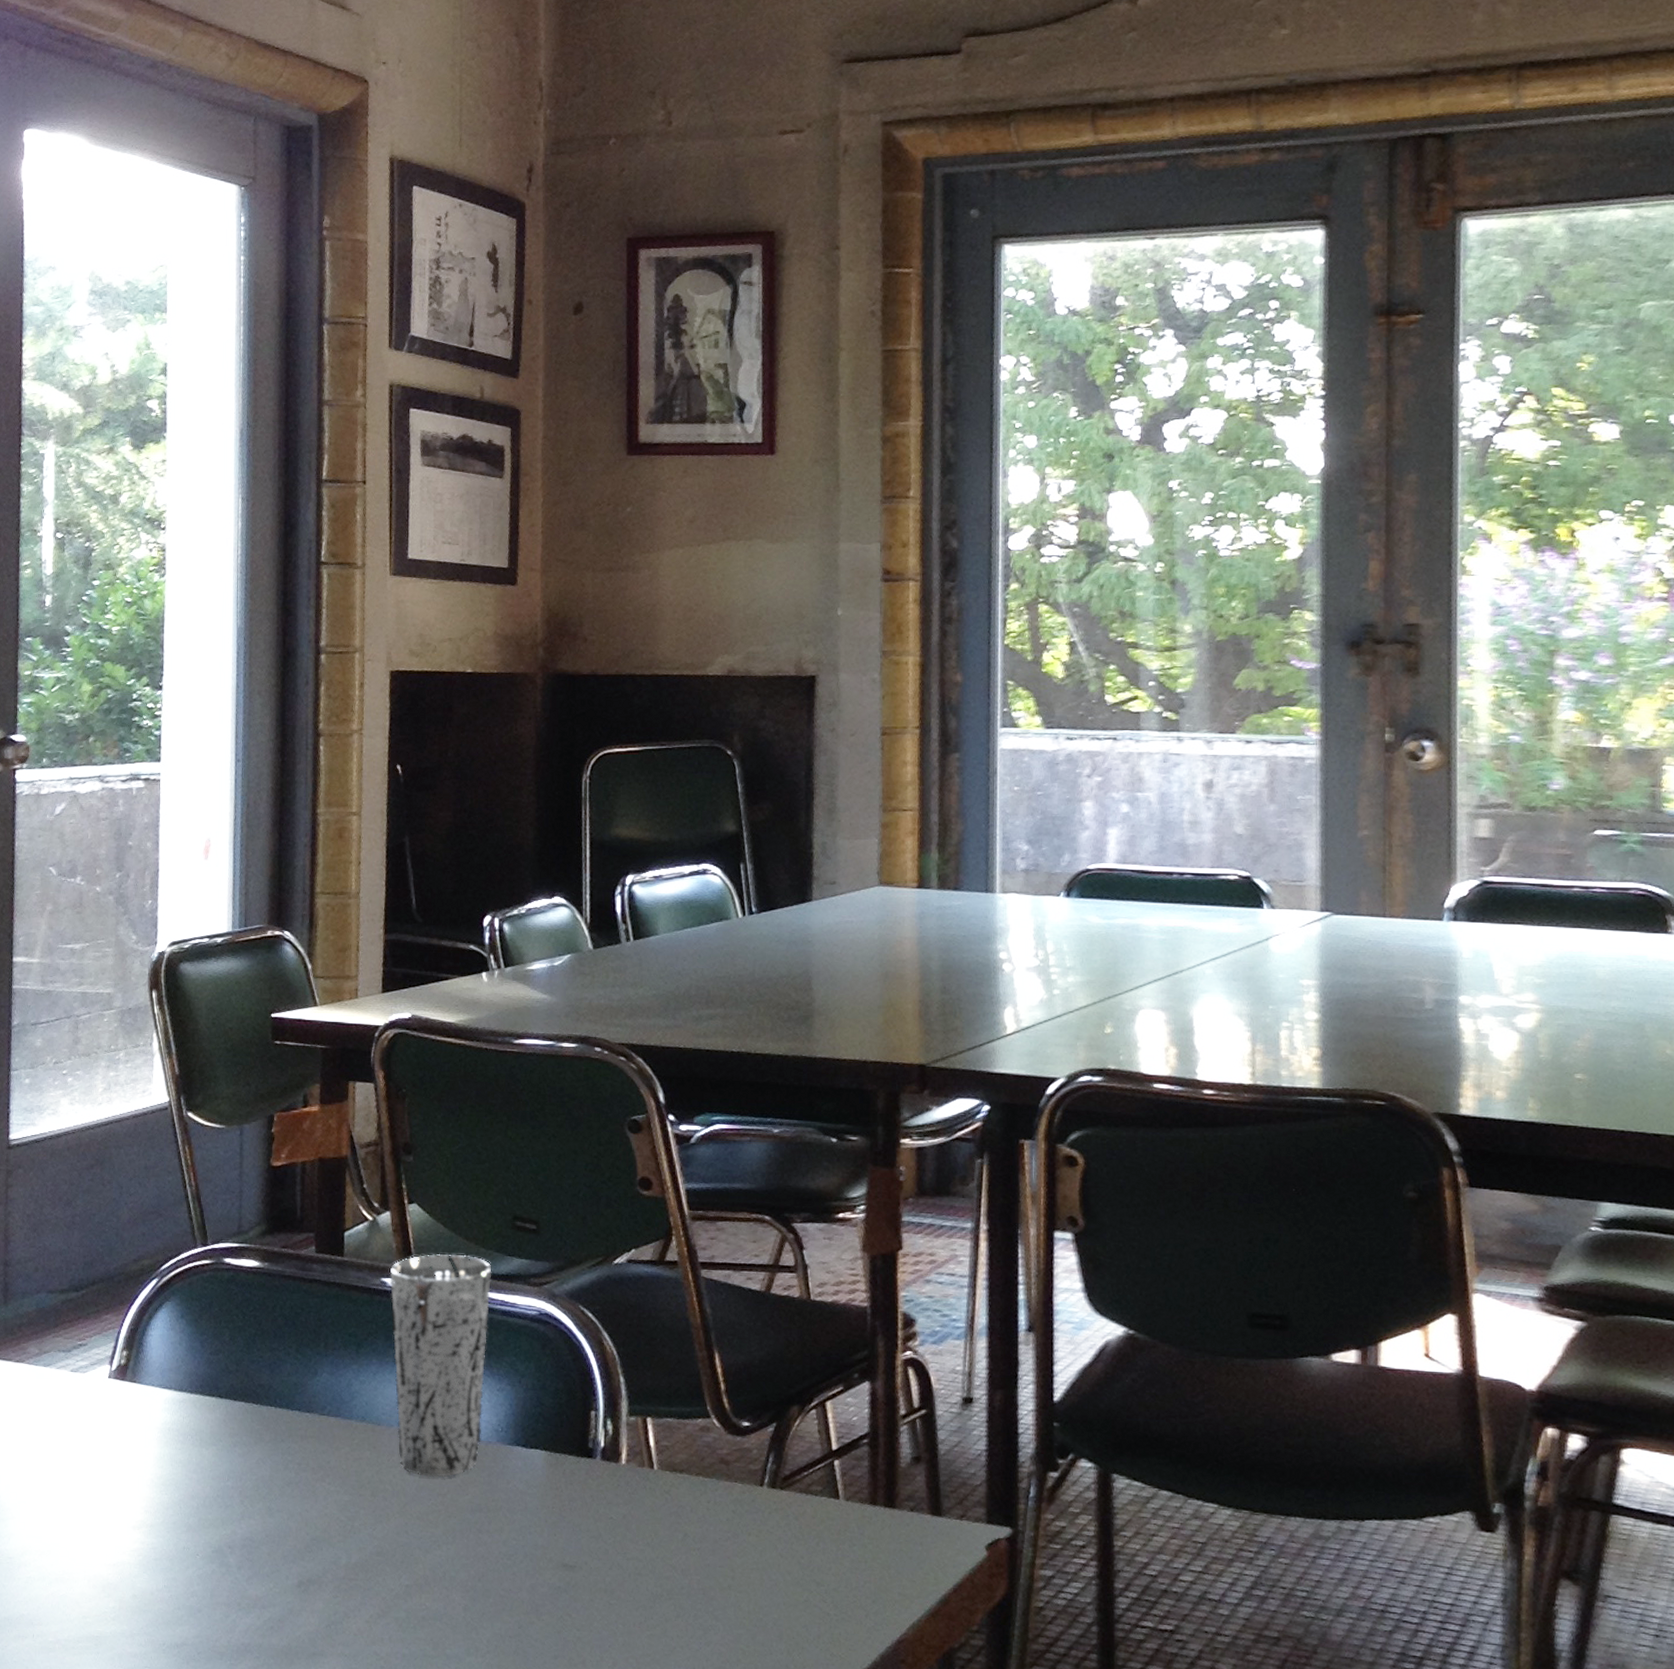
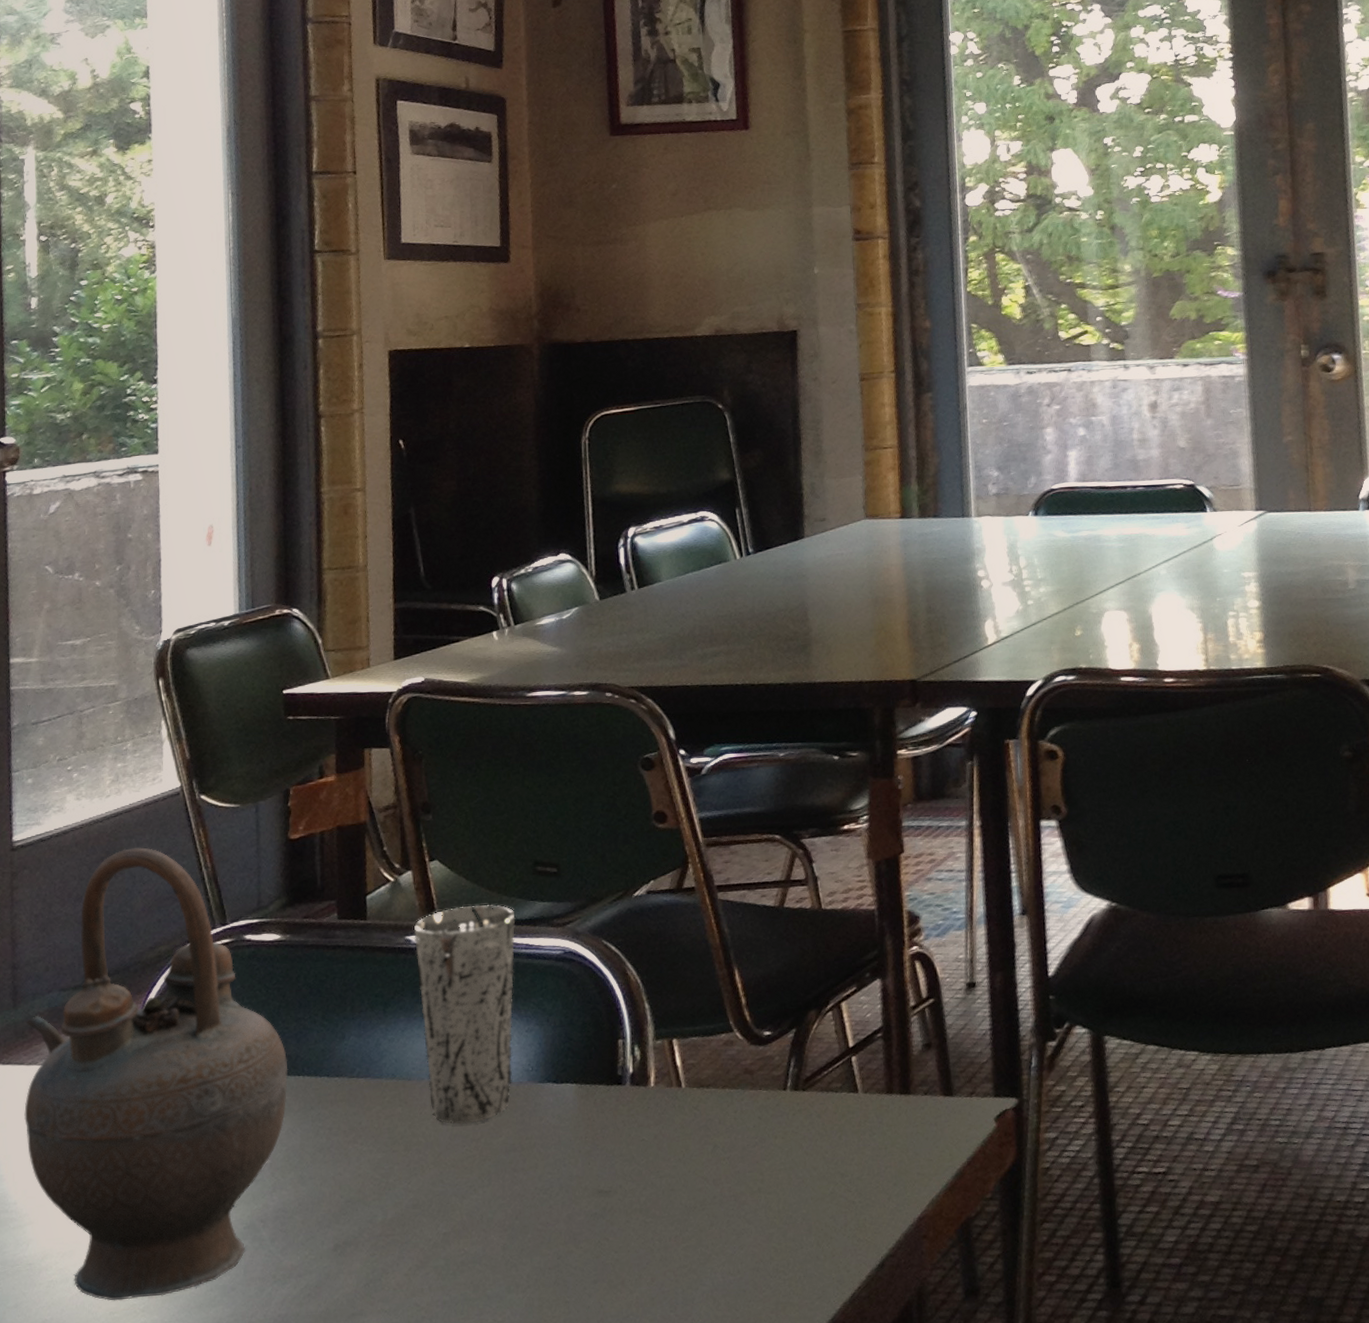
teapot: none [10,1158,261,1608] -> present [24,847,288,1301]

